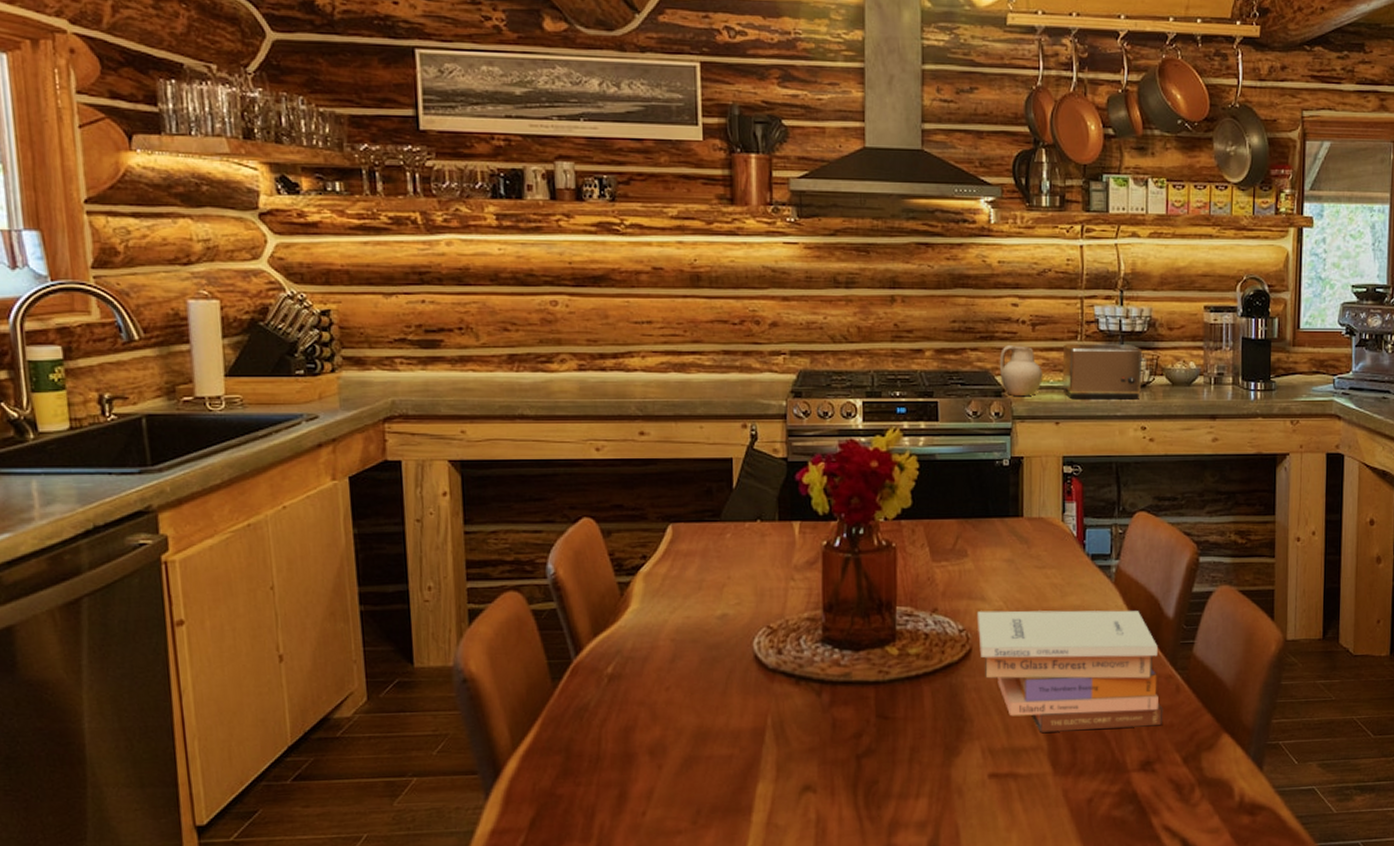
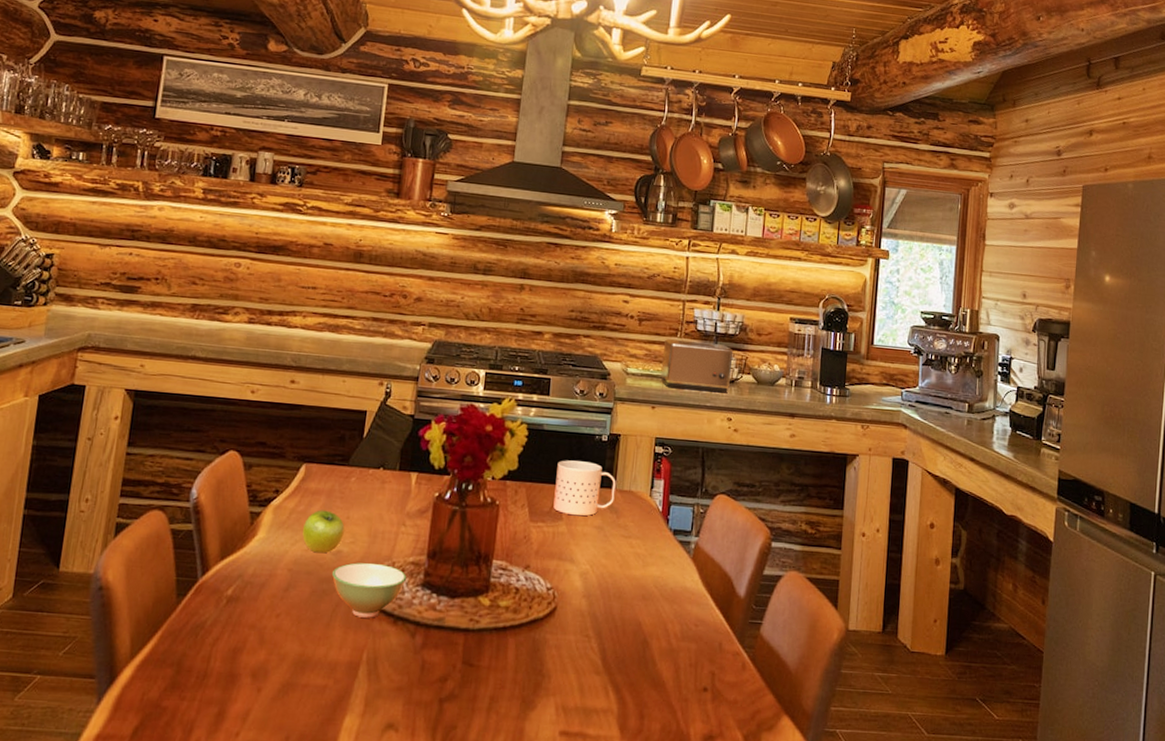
fruit: none [679,572,727,619] -> present [302,510,345,554]
bowl: none [719,623,804,682] -> present [331,562,407,618]
mug: none [956,490,1023,551] -> present [553,460,616,517]
books: present [976,610,1163,733] -> none [563,572,729,701]
ceramic pitcher: present [999,345,1043,397] -> none [607,335,645,382]

